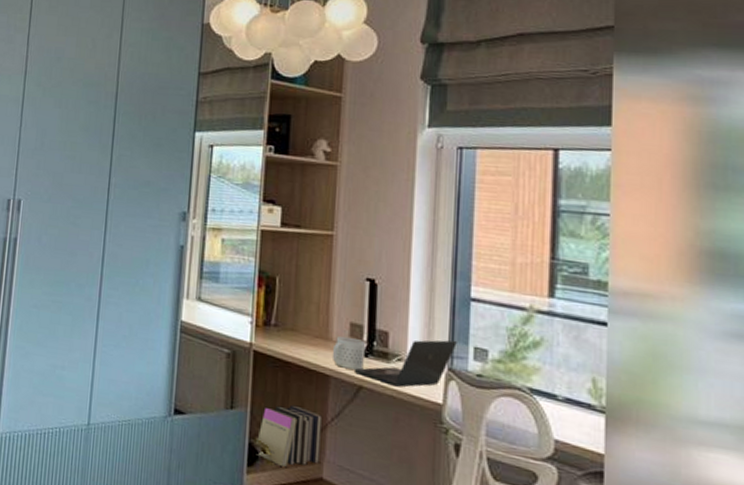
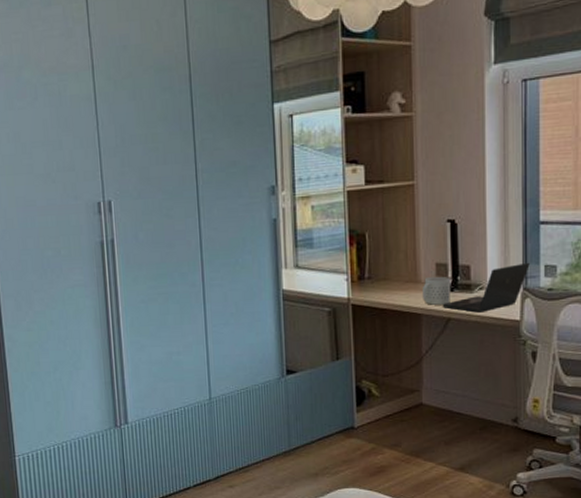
books: present [256,404,323,467] -> none [362,346,419,400]

